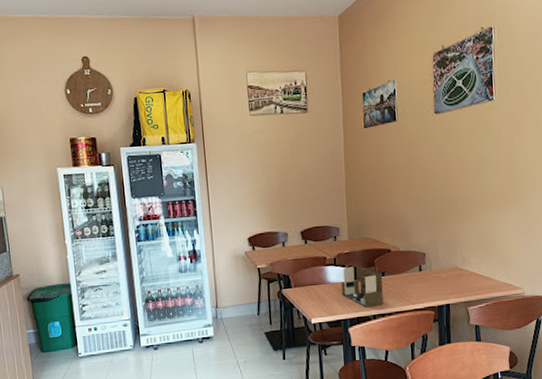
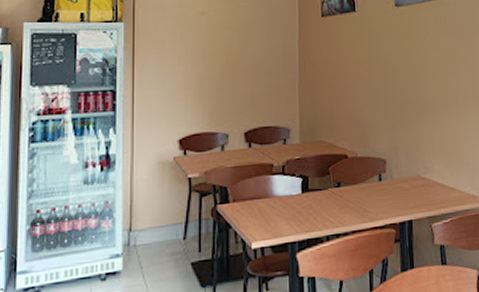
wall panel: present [341,266,384,308] -> none [289,175,339,227]

